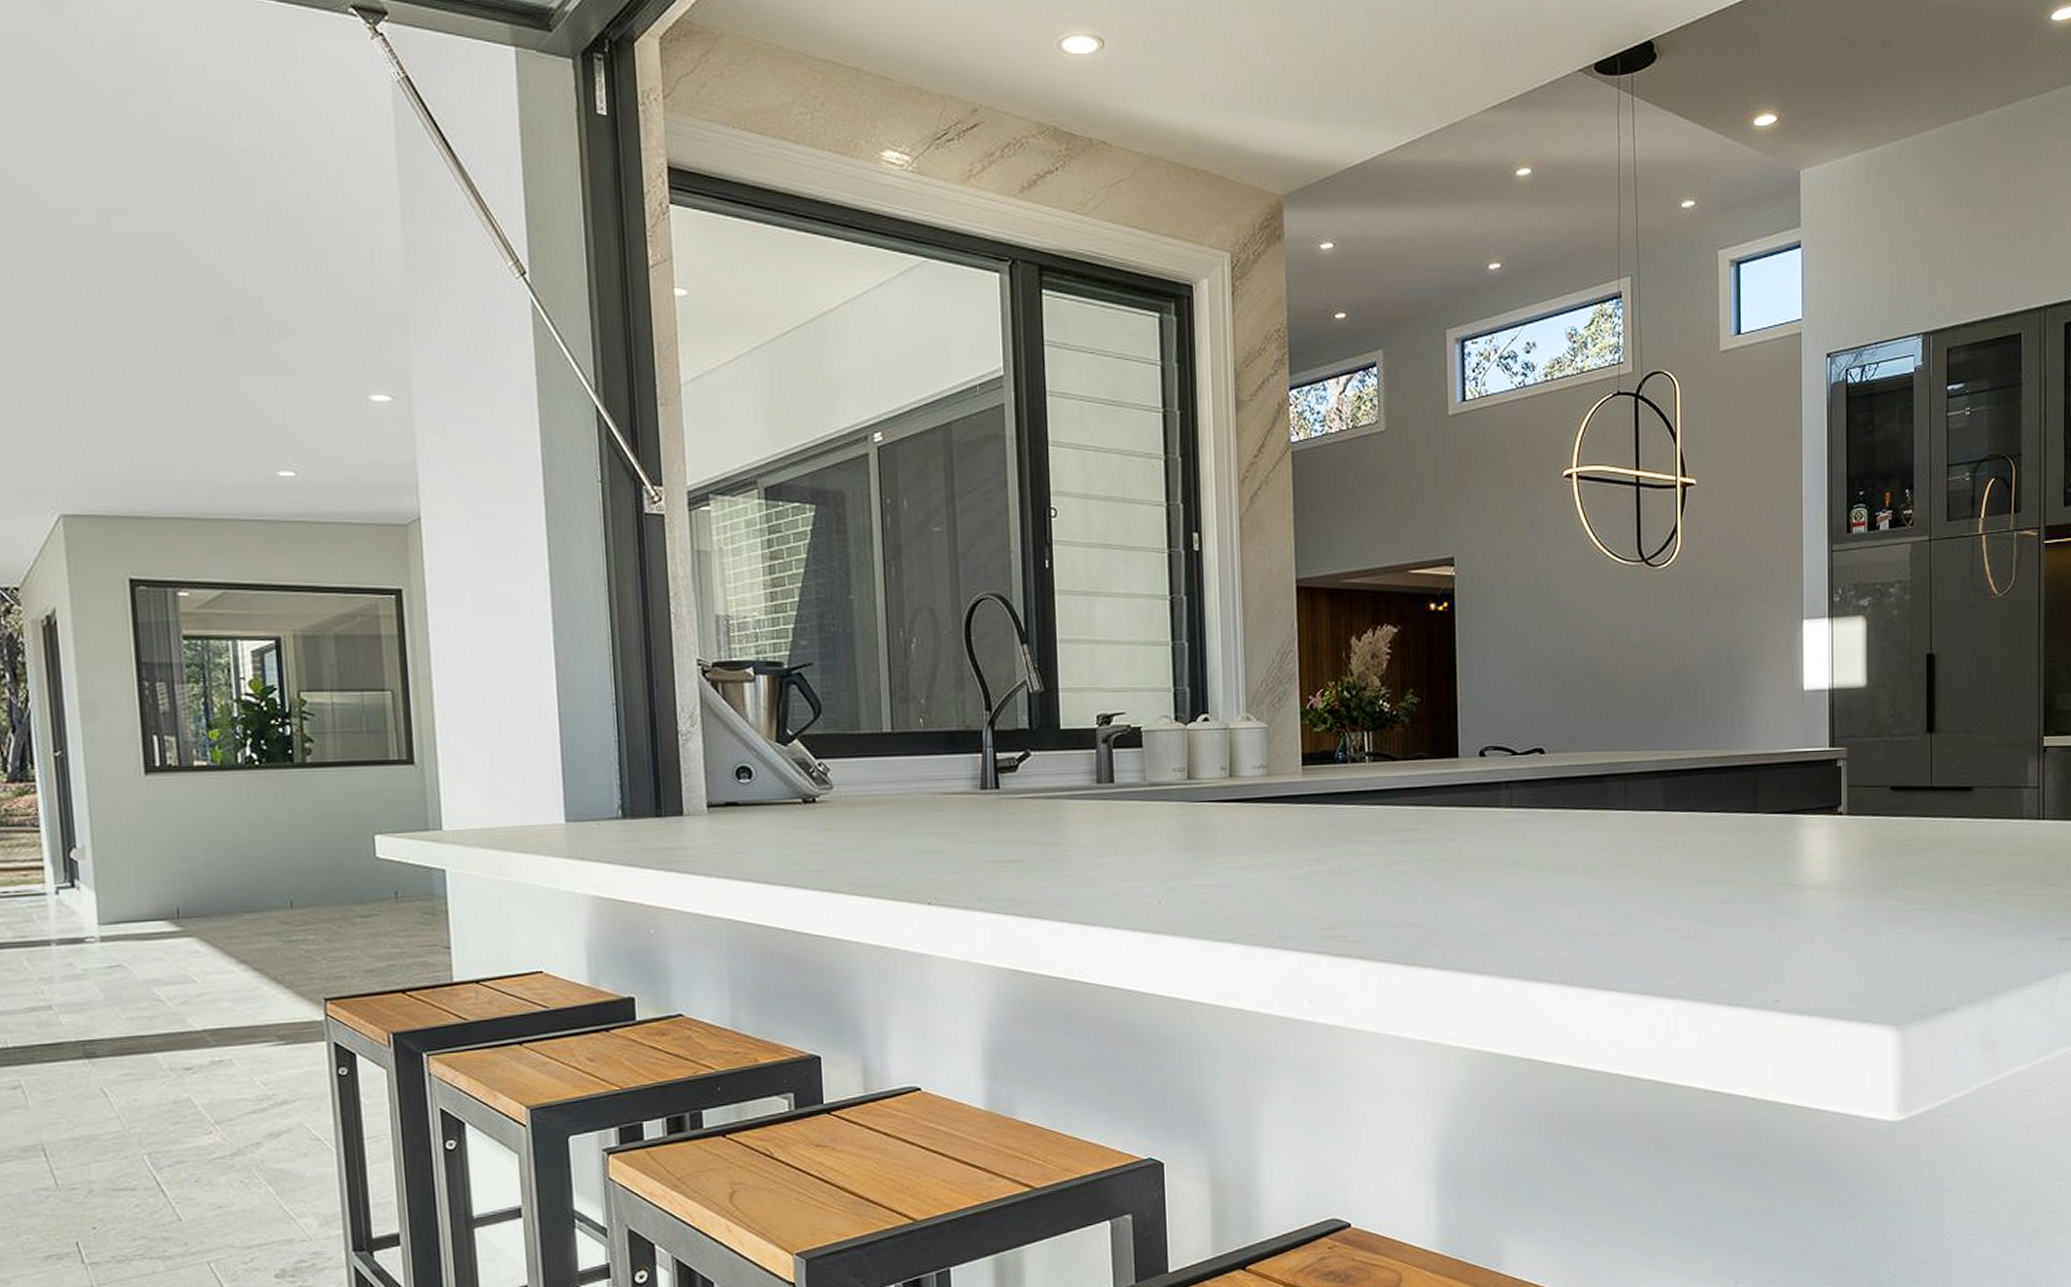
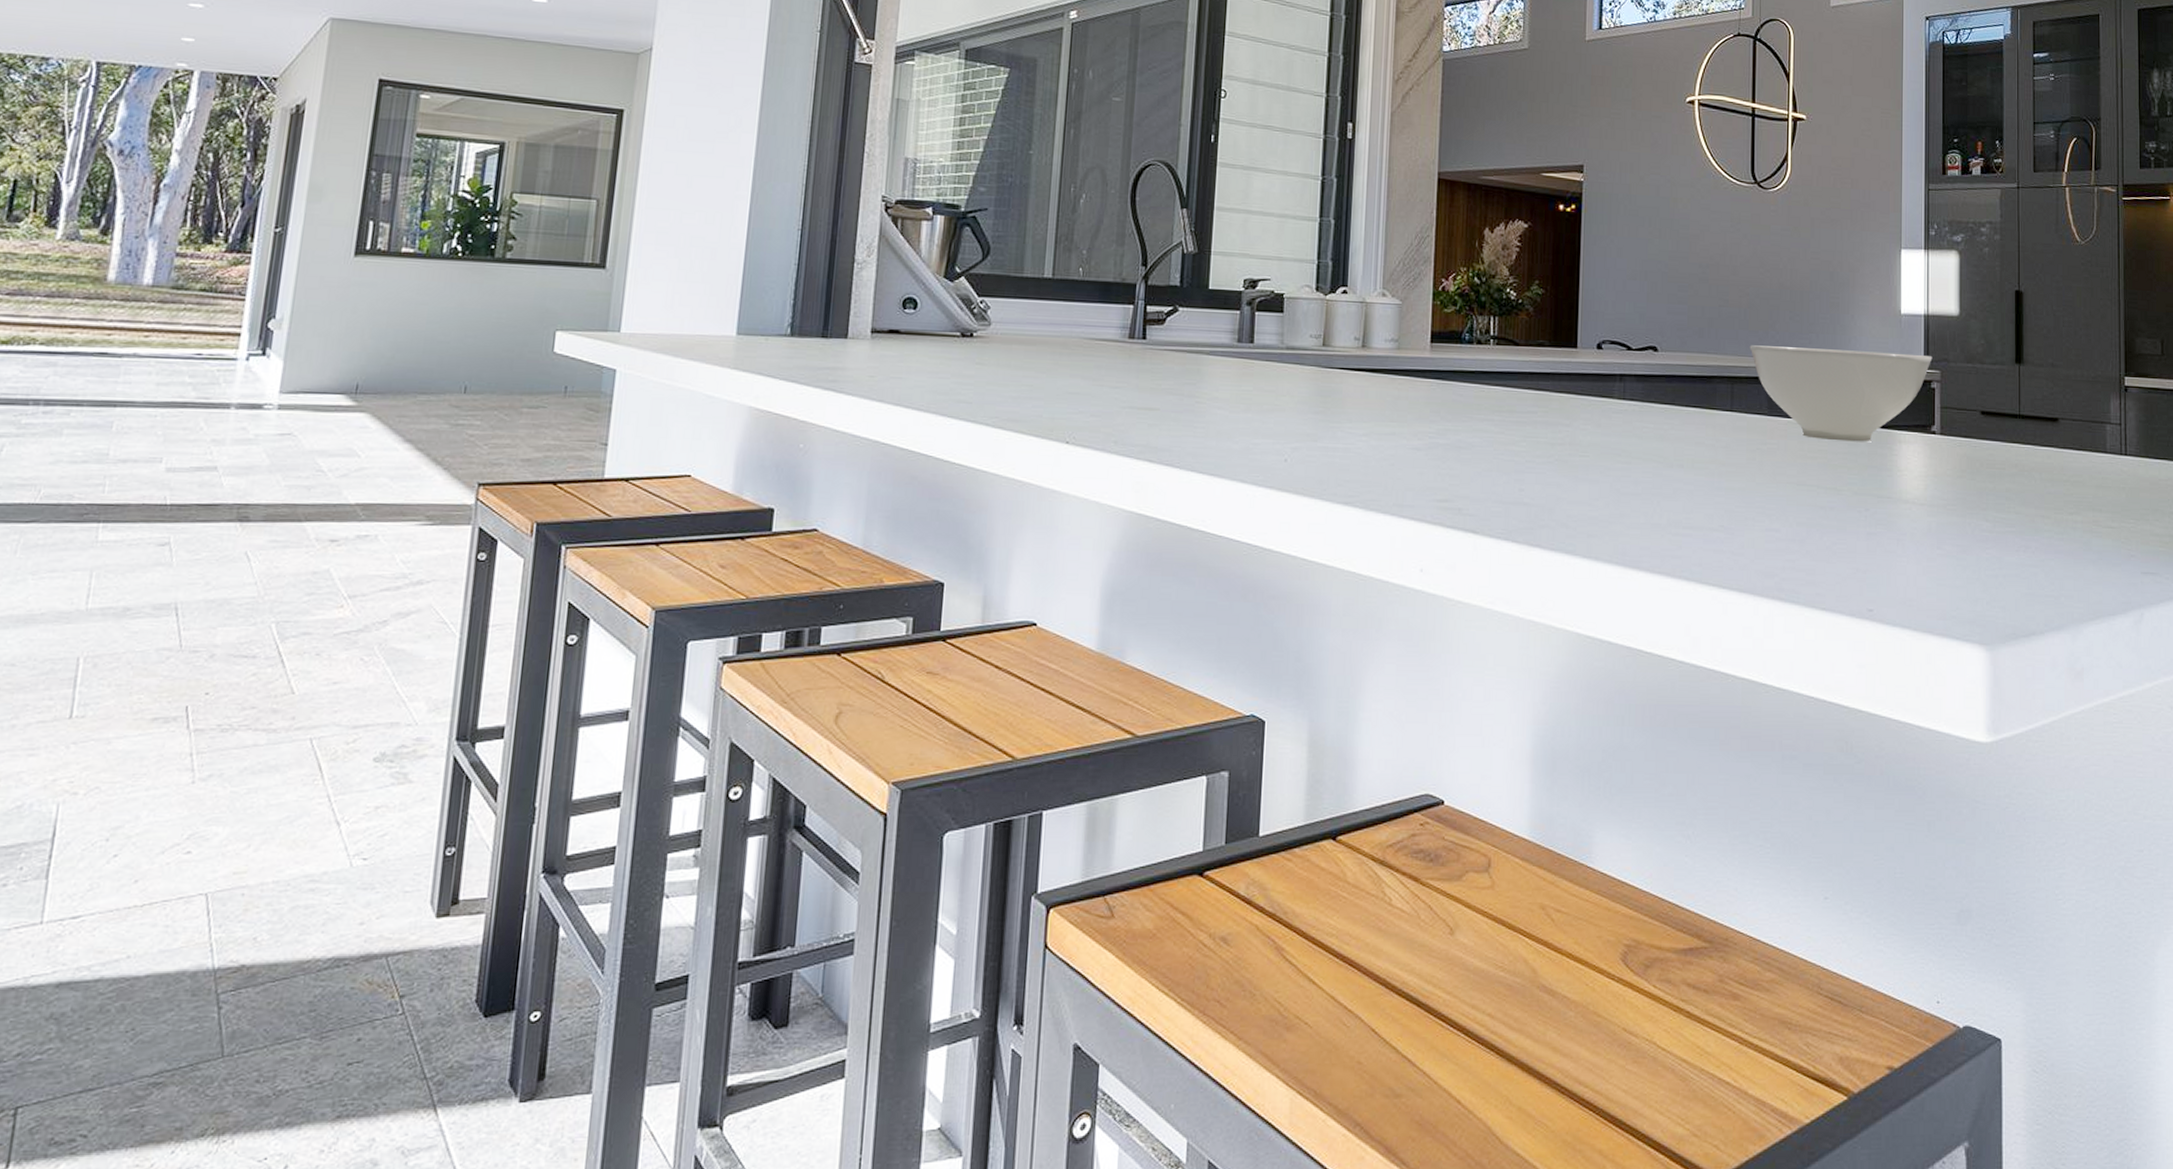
bowl: none [1642,732,1838,832] -> present [1749,345,1933,442]

